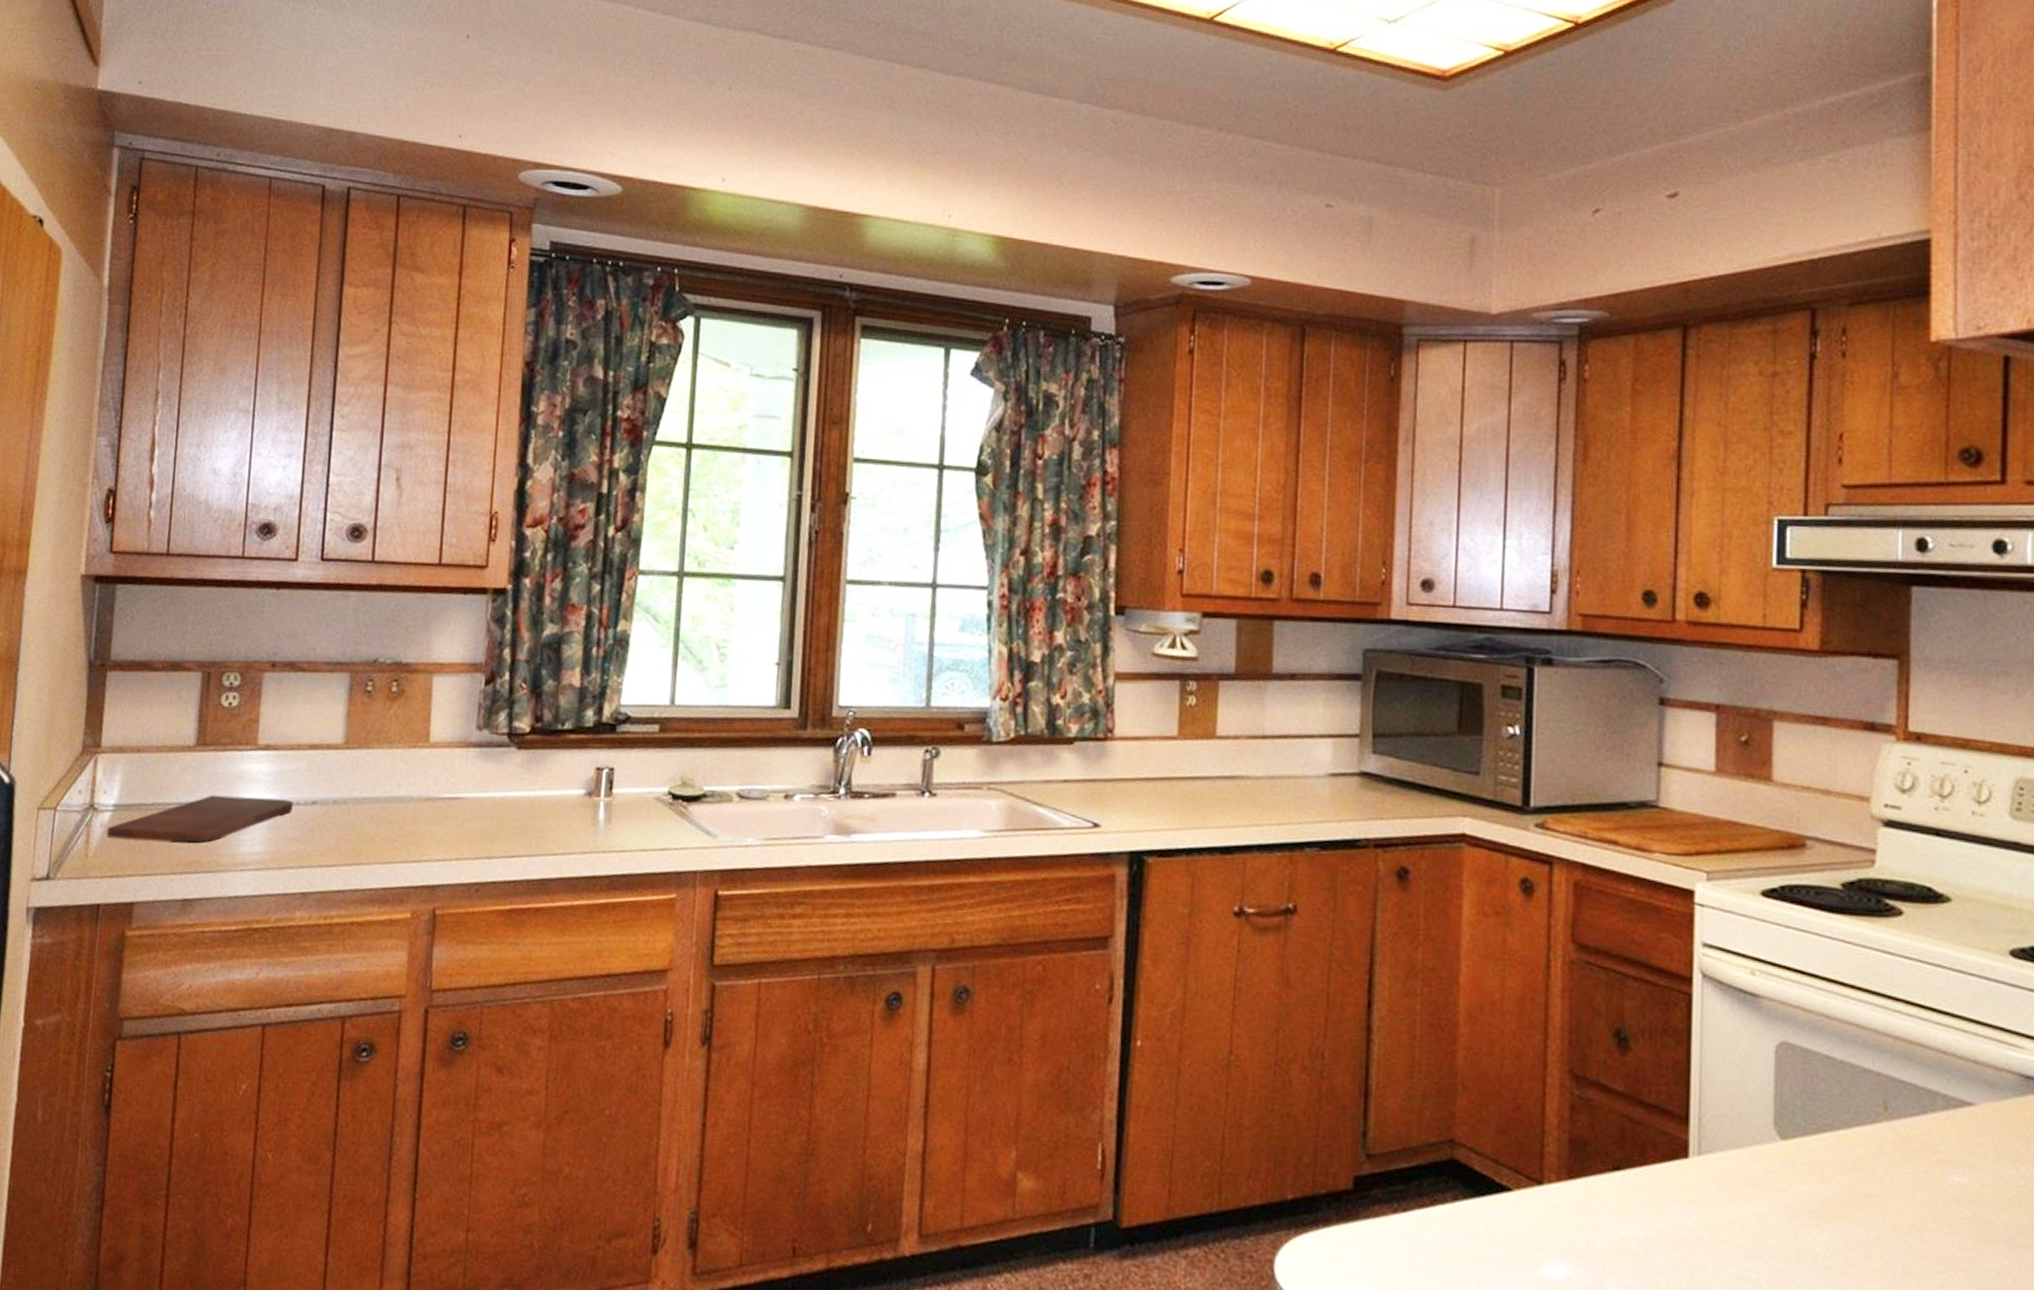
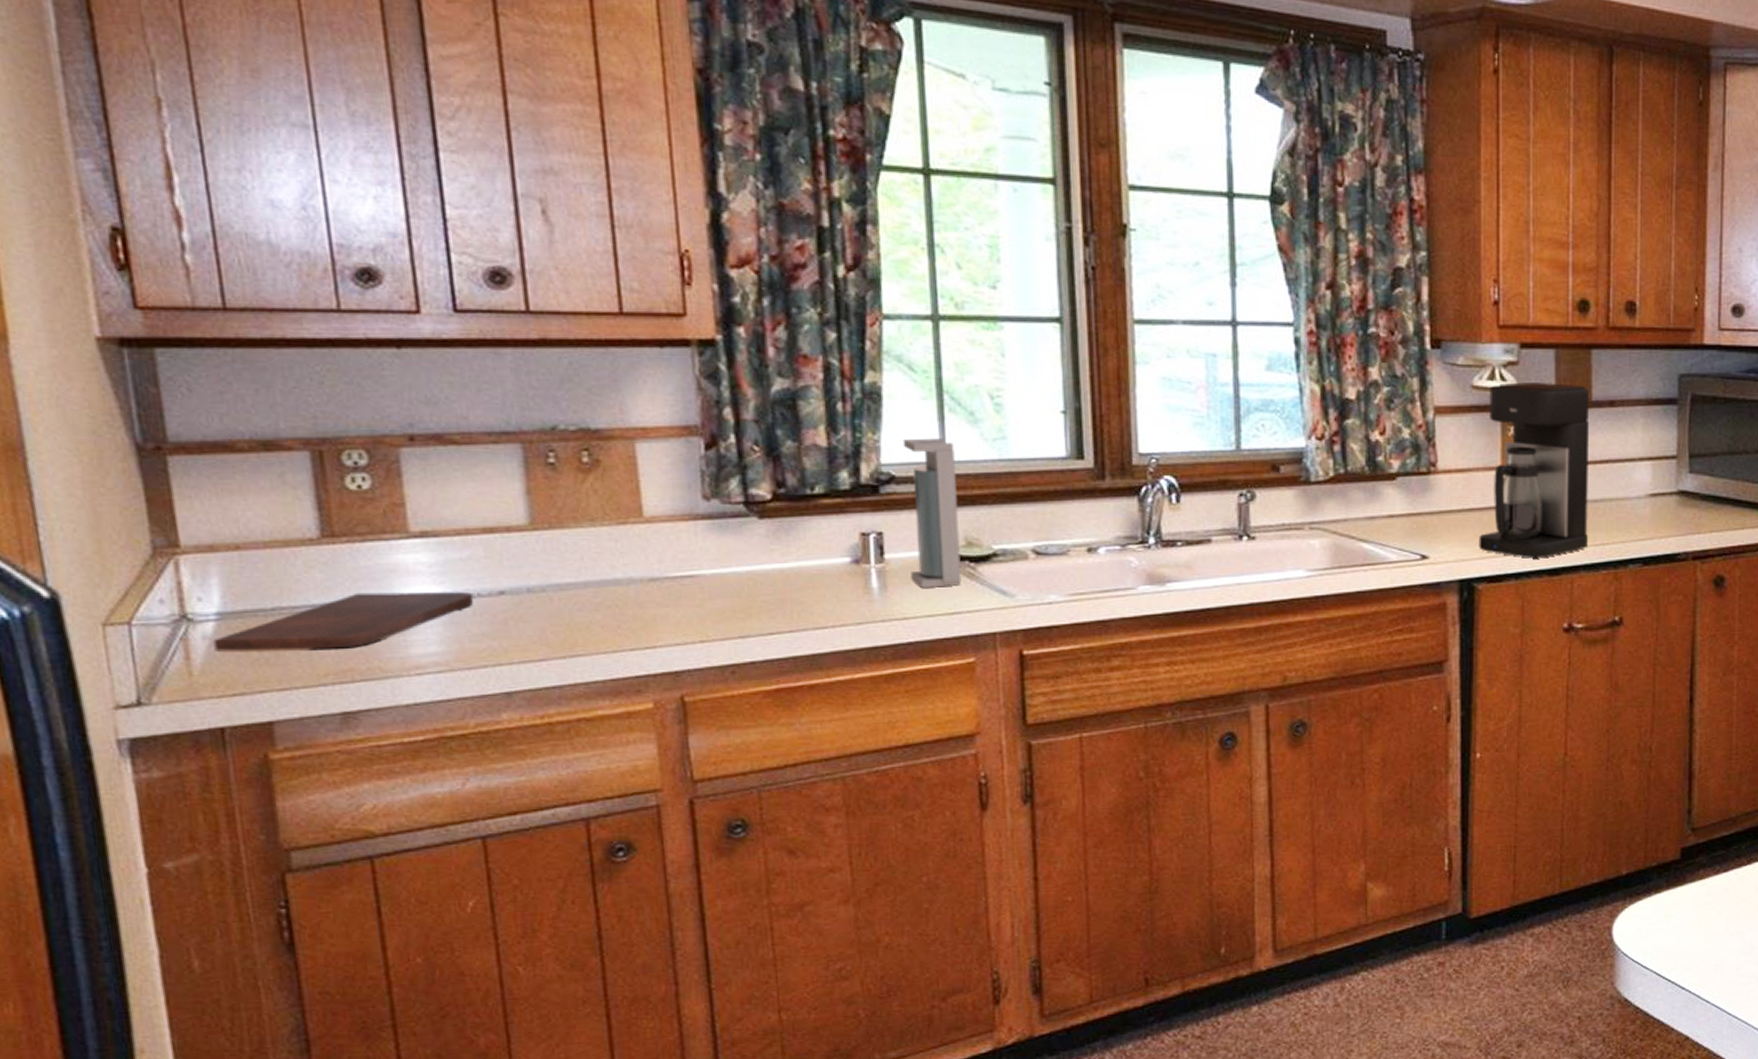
soap dispenser: none [632,682,682,824] -> present [902,438,962,589]
coffee maker: none [1151,651,1270,835] -> present [1479,382,1590,559]

